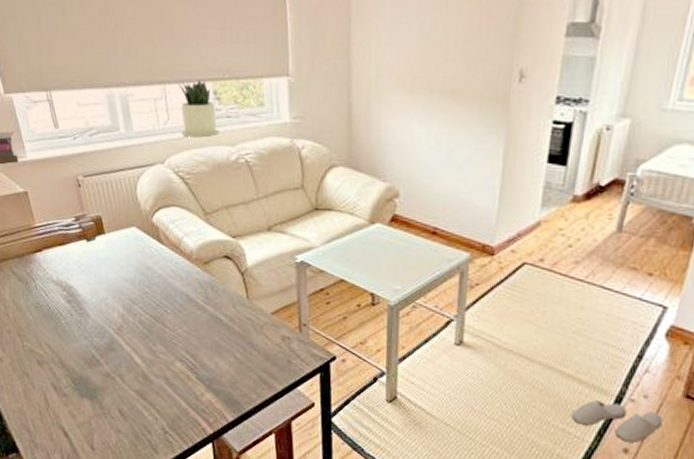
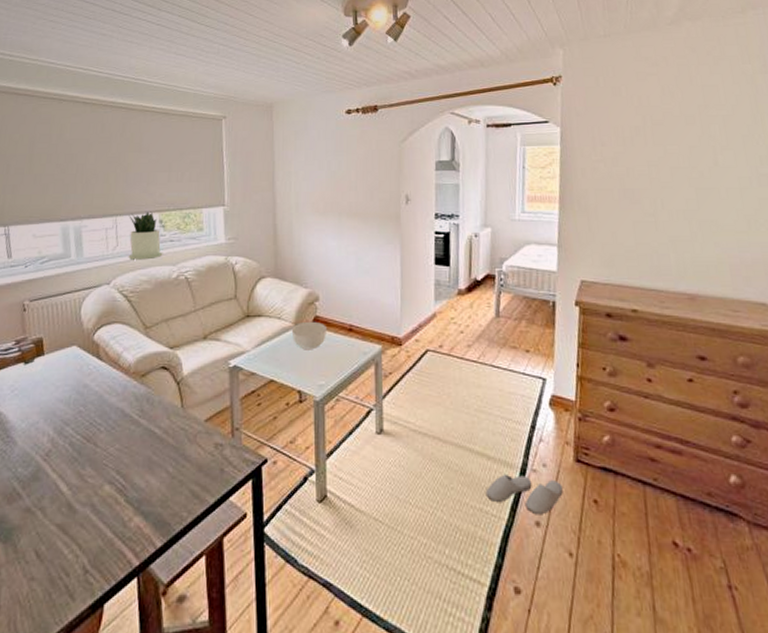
bowl: none [365,219,408,252] -> present [291,321,328,350]

